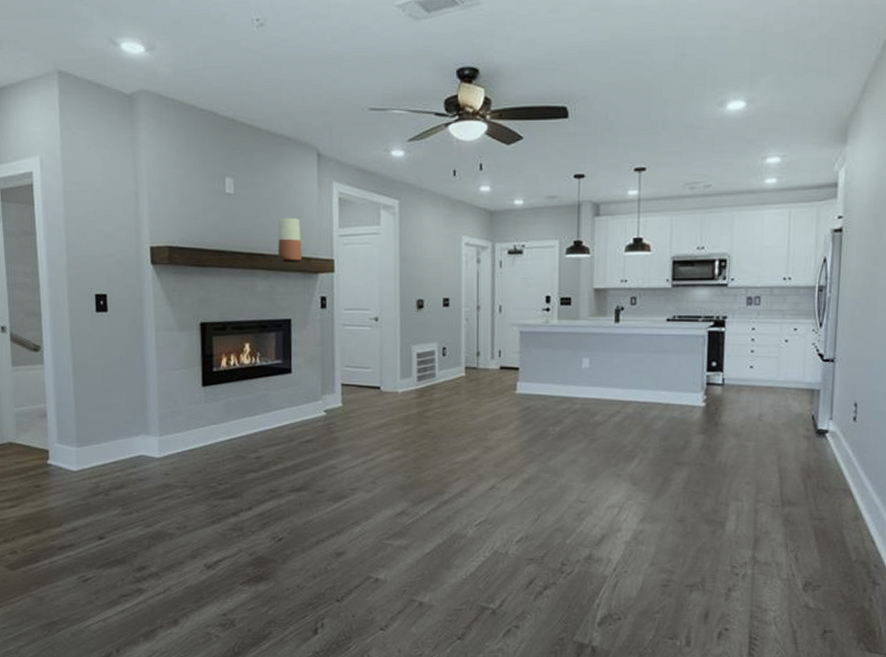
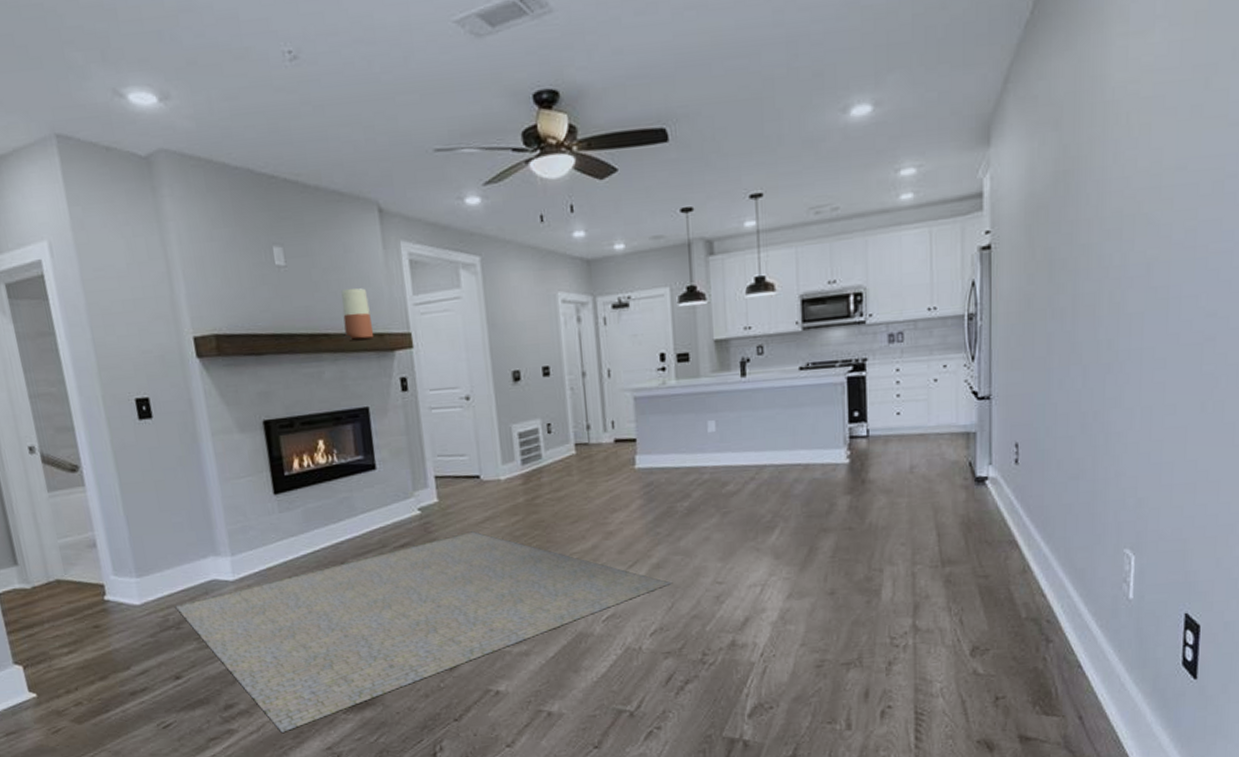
area rug: none [107,435,539,596] -> present [175,531,672,733]

